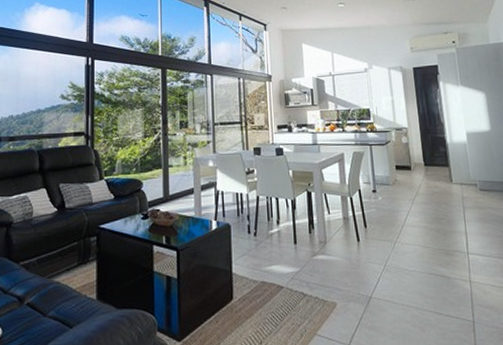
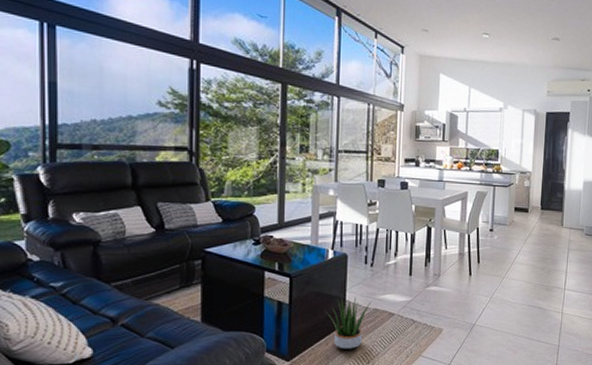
potted plant: none [213,268,258,328] -> present [326,296,372,349]

